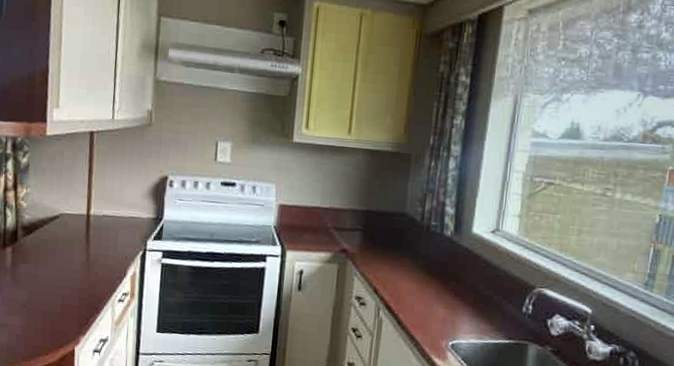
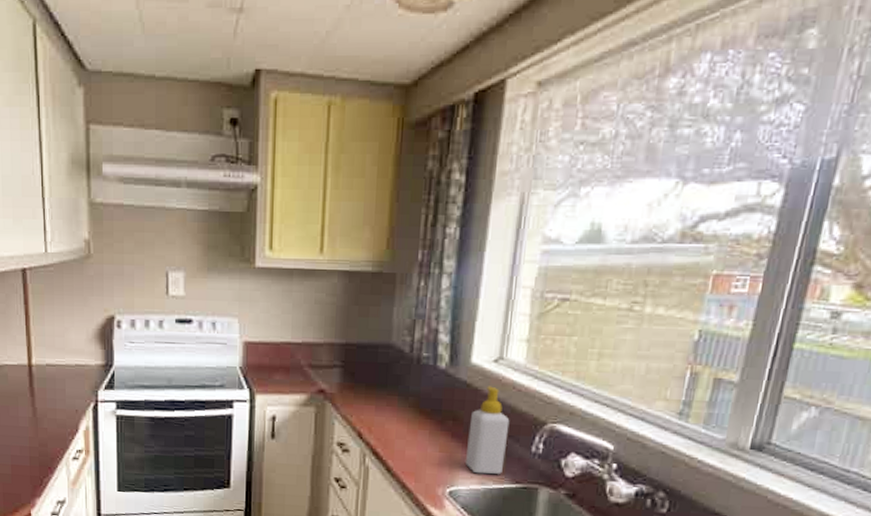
soap bottle: none [465,253,504,331] -> present [465,386,510,475]

